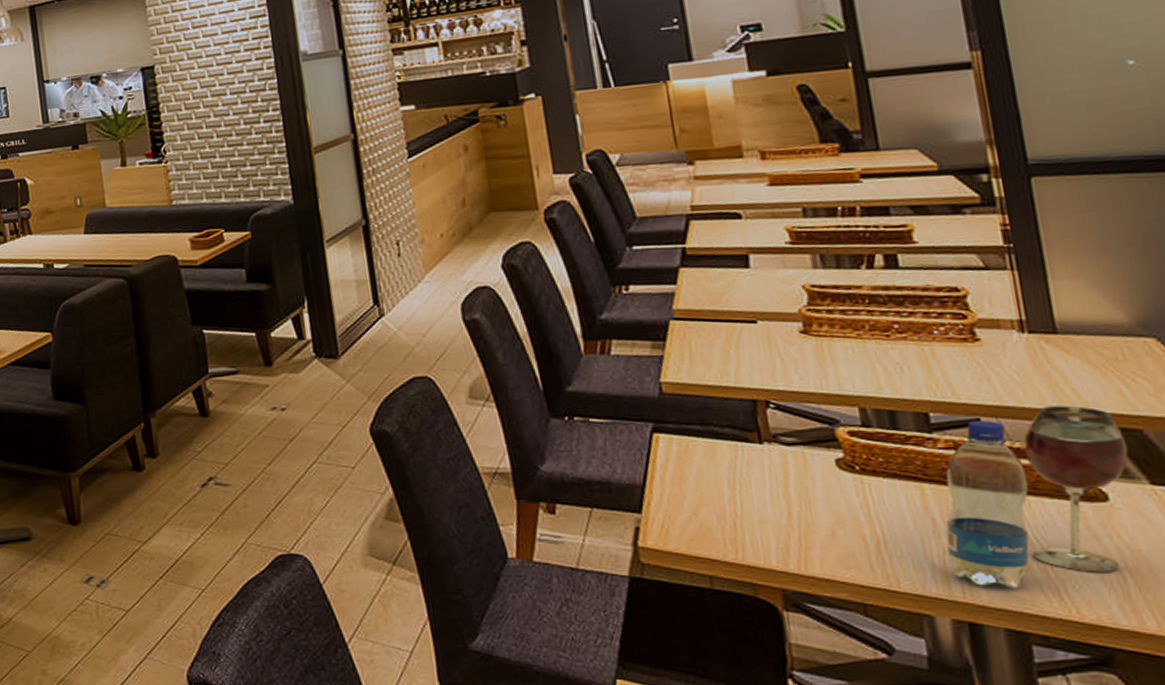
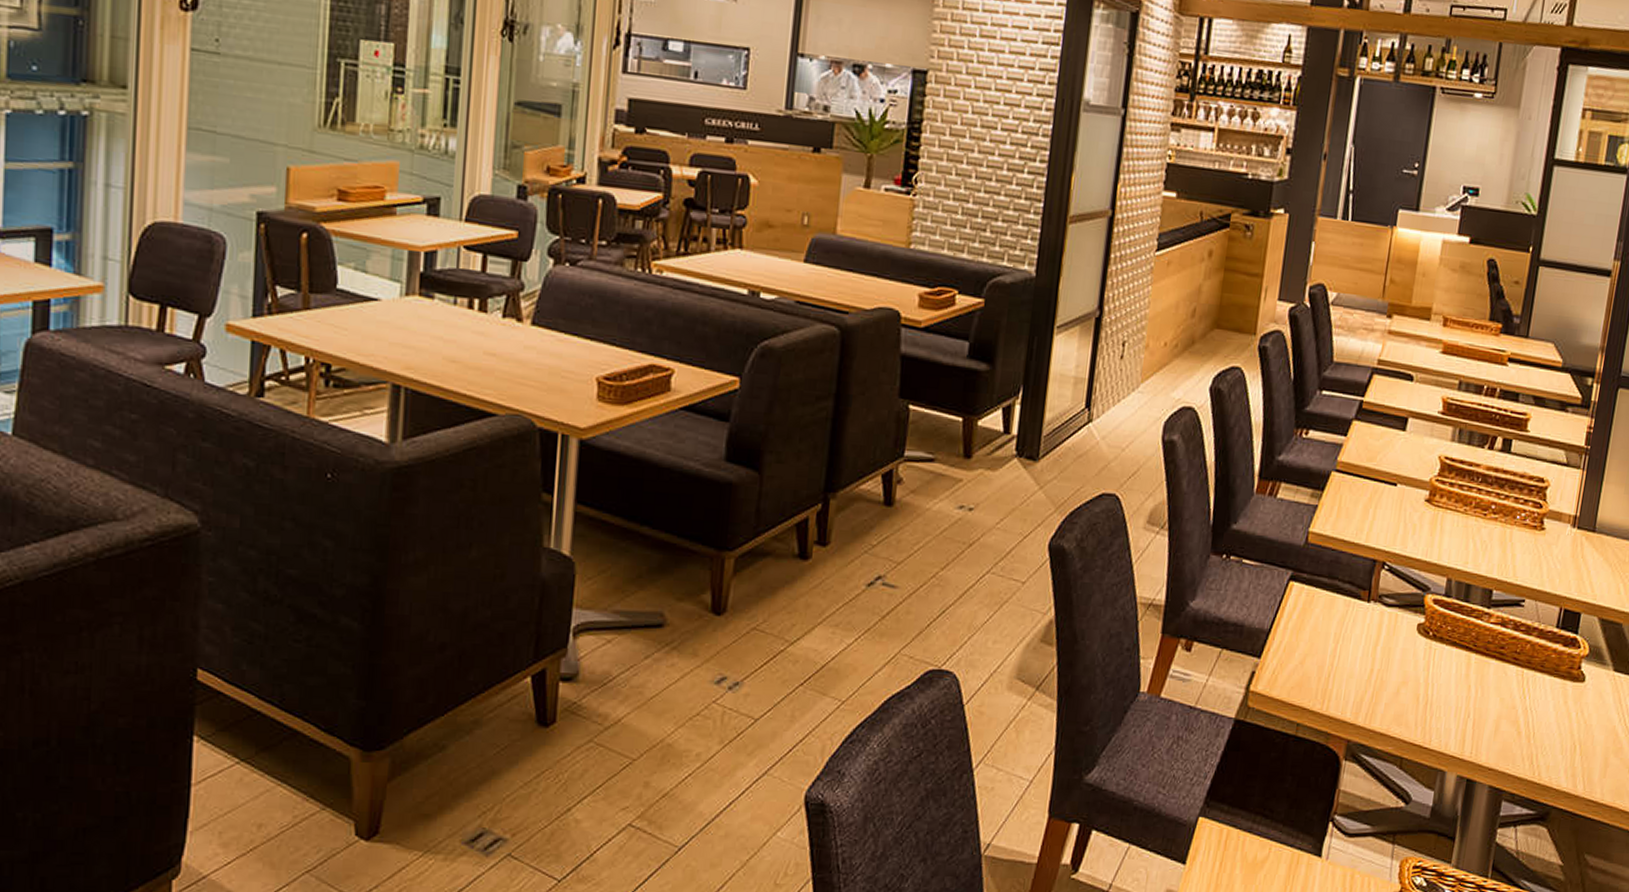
bottle: present [946,420,1030,590] -> none [1467,600,1542,753]
wineglass: present [1023,405,1129,572] -> none [1525,595,1610,742]

